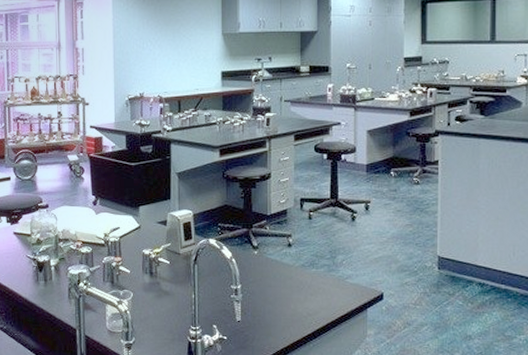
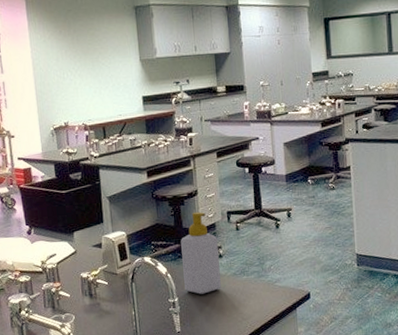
soap bottle: none [249,196,288,284] -> present [181,211,221,294]

